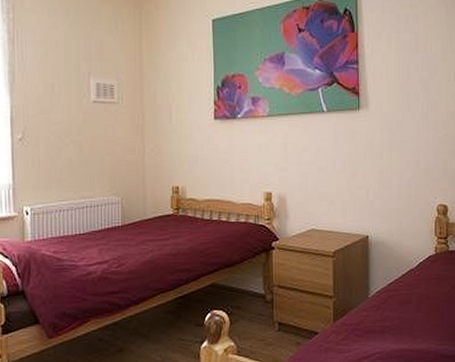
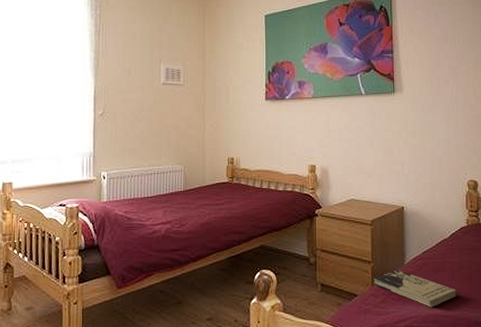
book: none [335,303,423,342] -> present [373,269,456,308]

